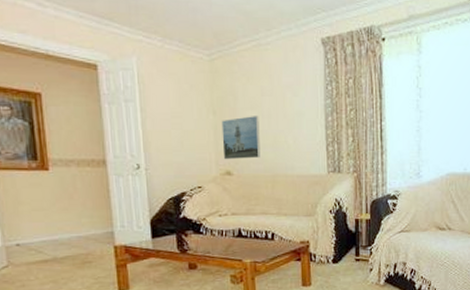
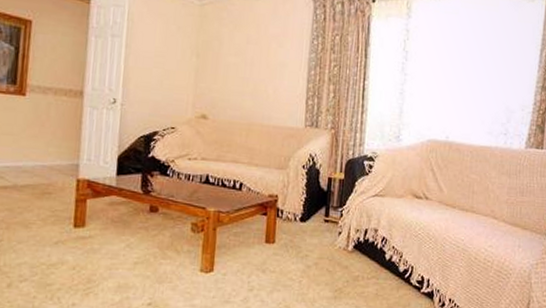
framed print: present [221,116,260,160] -> none [201,62,242,105]

